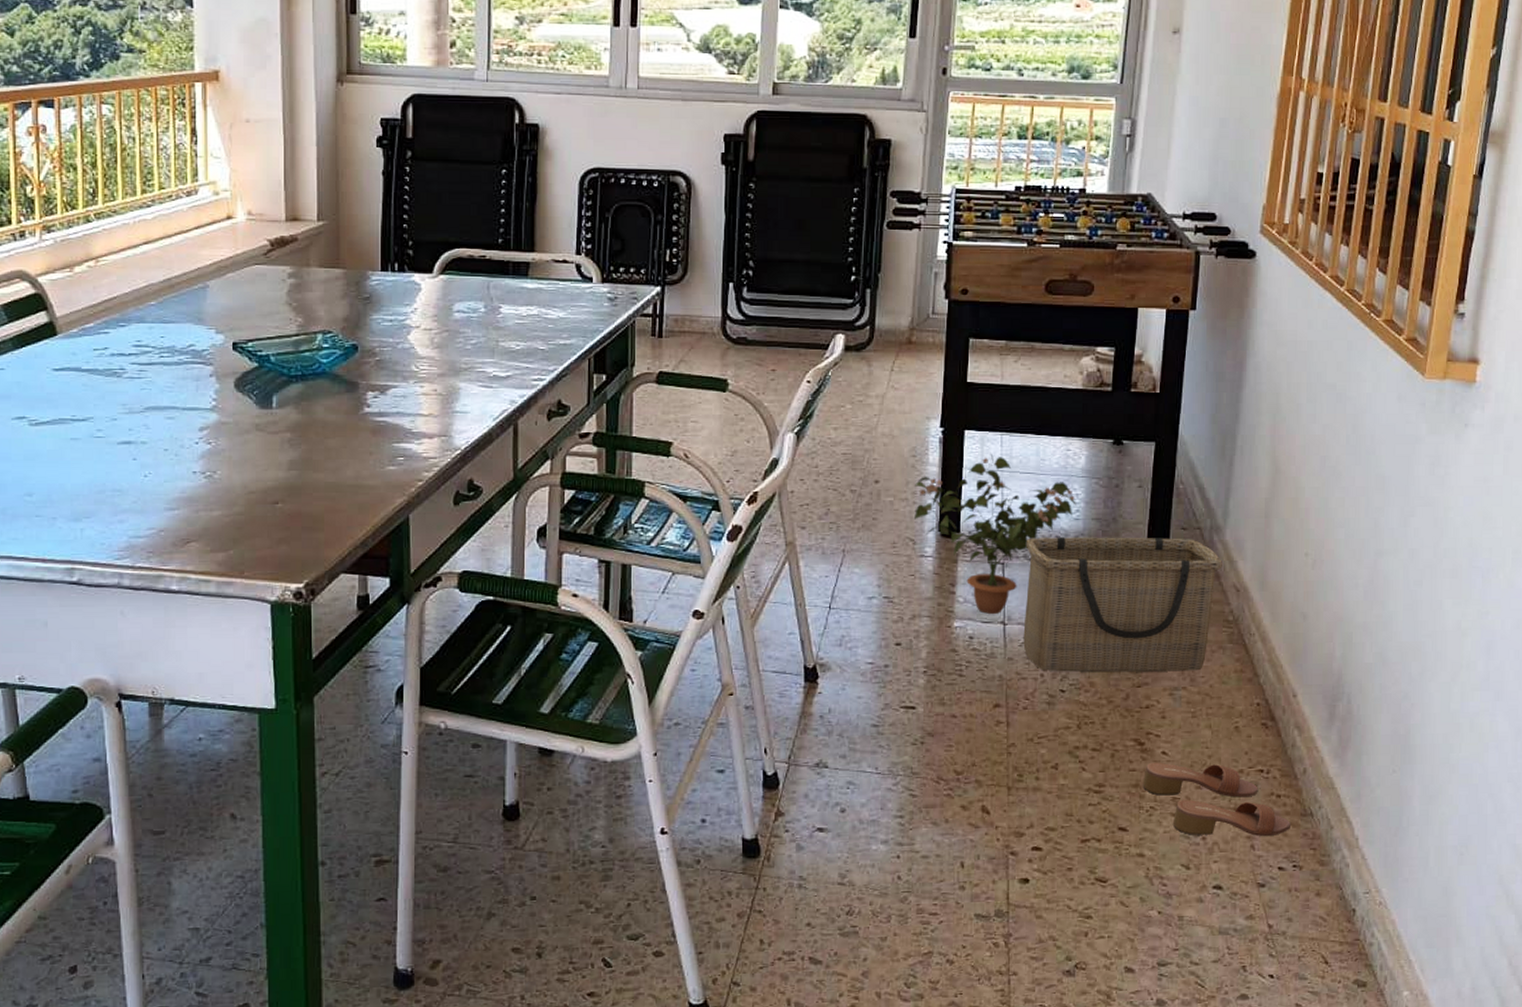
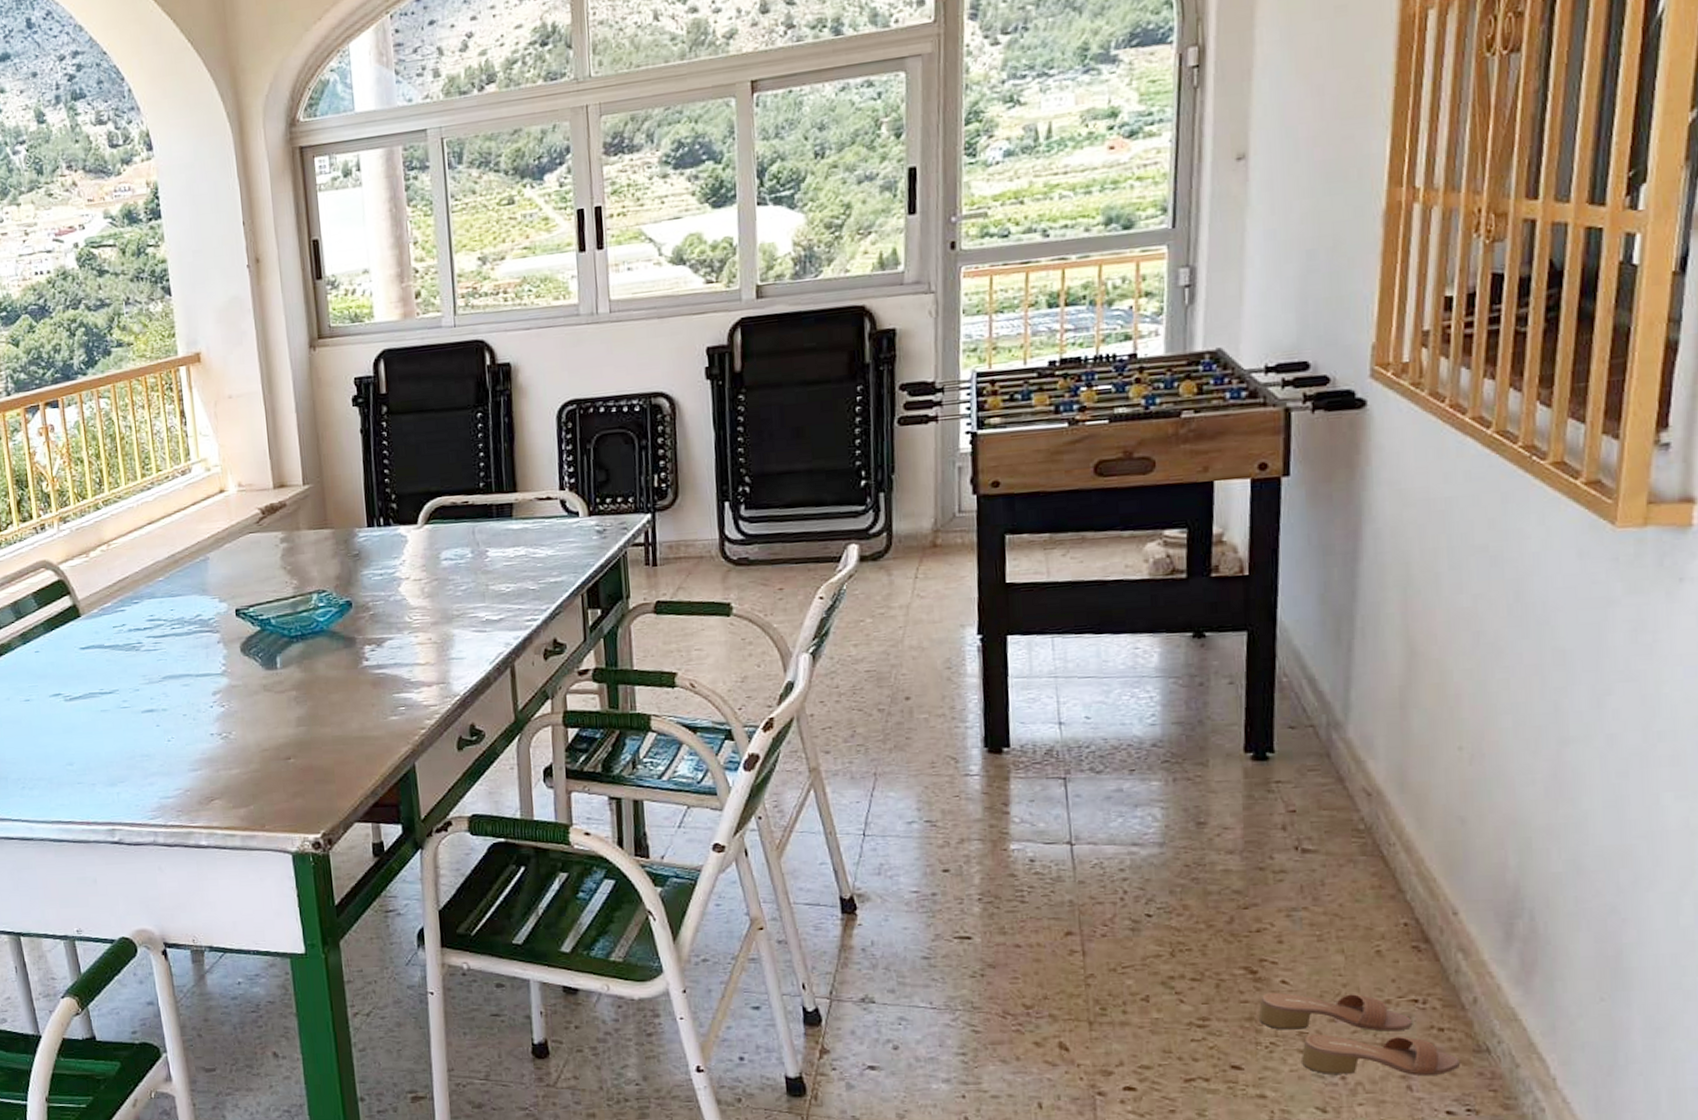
potted plant: present [915,453,1078,614] -> none [952,658,1153,834]
basket: present [1023,537,1222,673] -> none [1091,738,1346,894]

